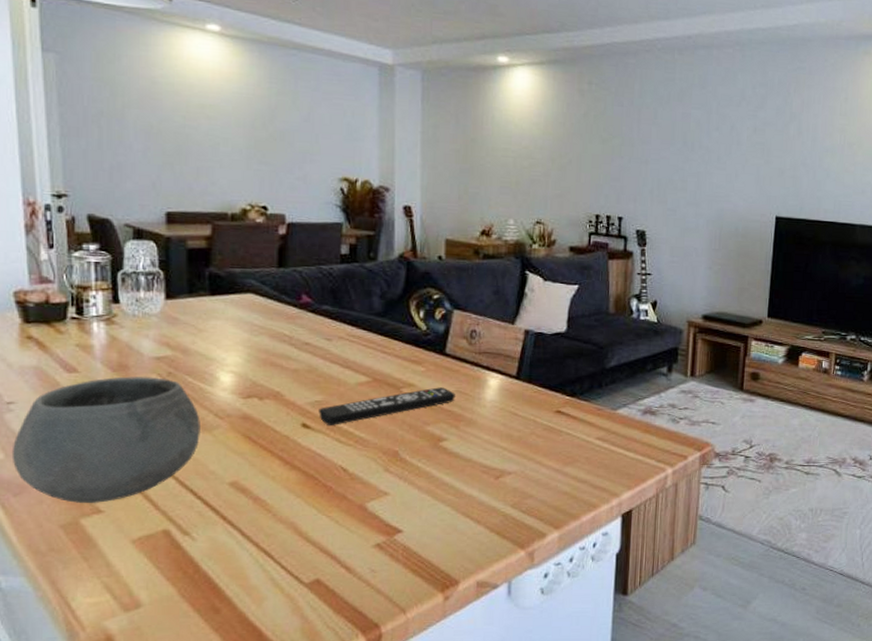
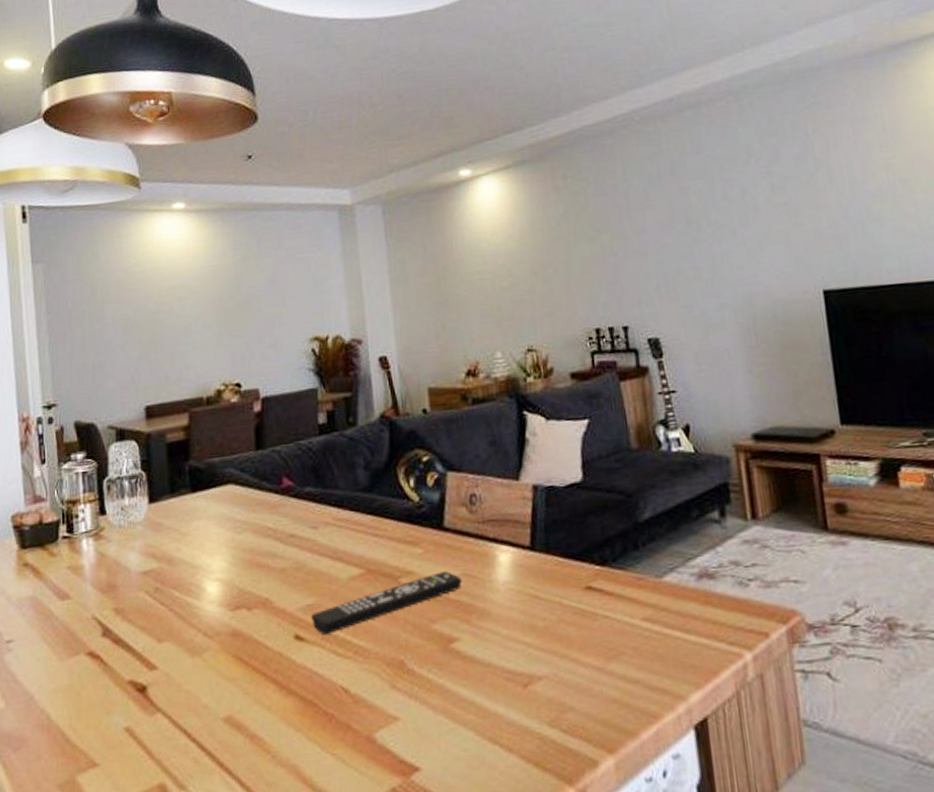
bowl: present [11,376,200,504] -> none [11,595,190,756]

